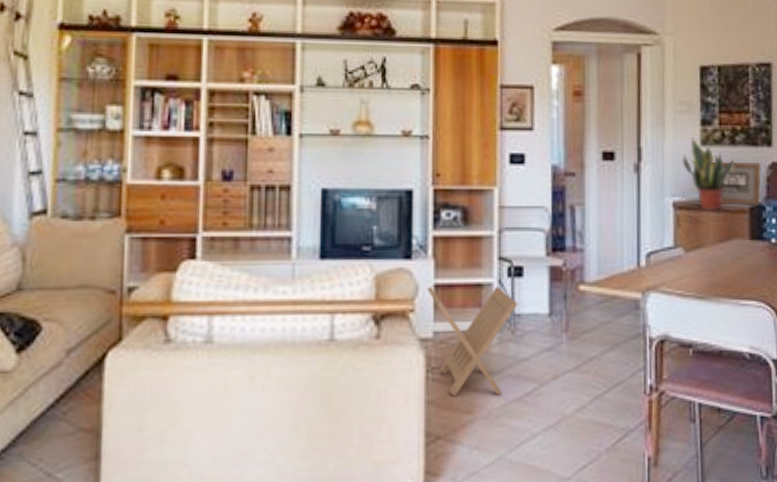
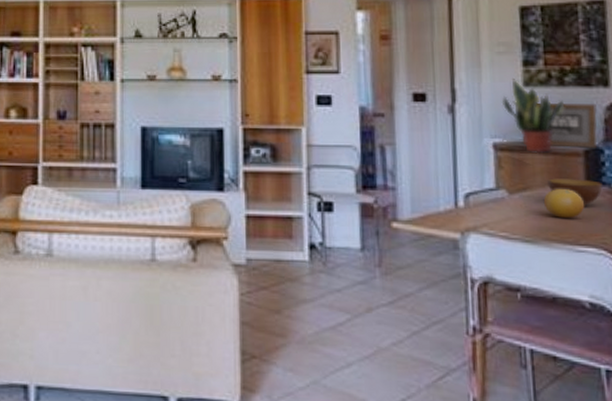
magazine rack: present [426,286,518,396] -> none [239,217,329,323]
fruit: none [714,244,748,273] -> present [543,188,584,218]
bowl: none [718,235,764,262] -> present [547,178,603,207]

